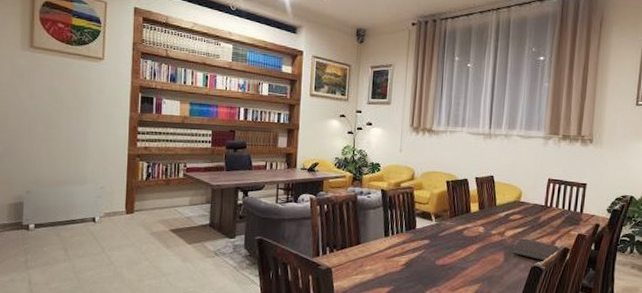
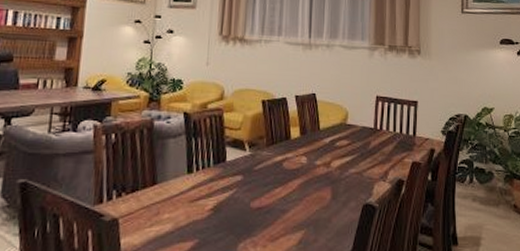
notebook: present [512,237,559,263] -> none [340,168,393,199]

